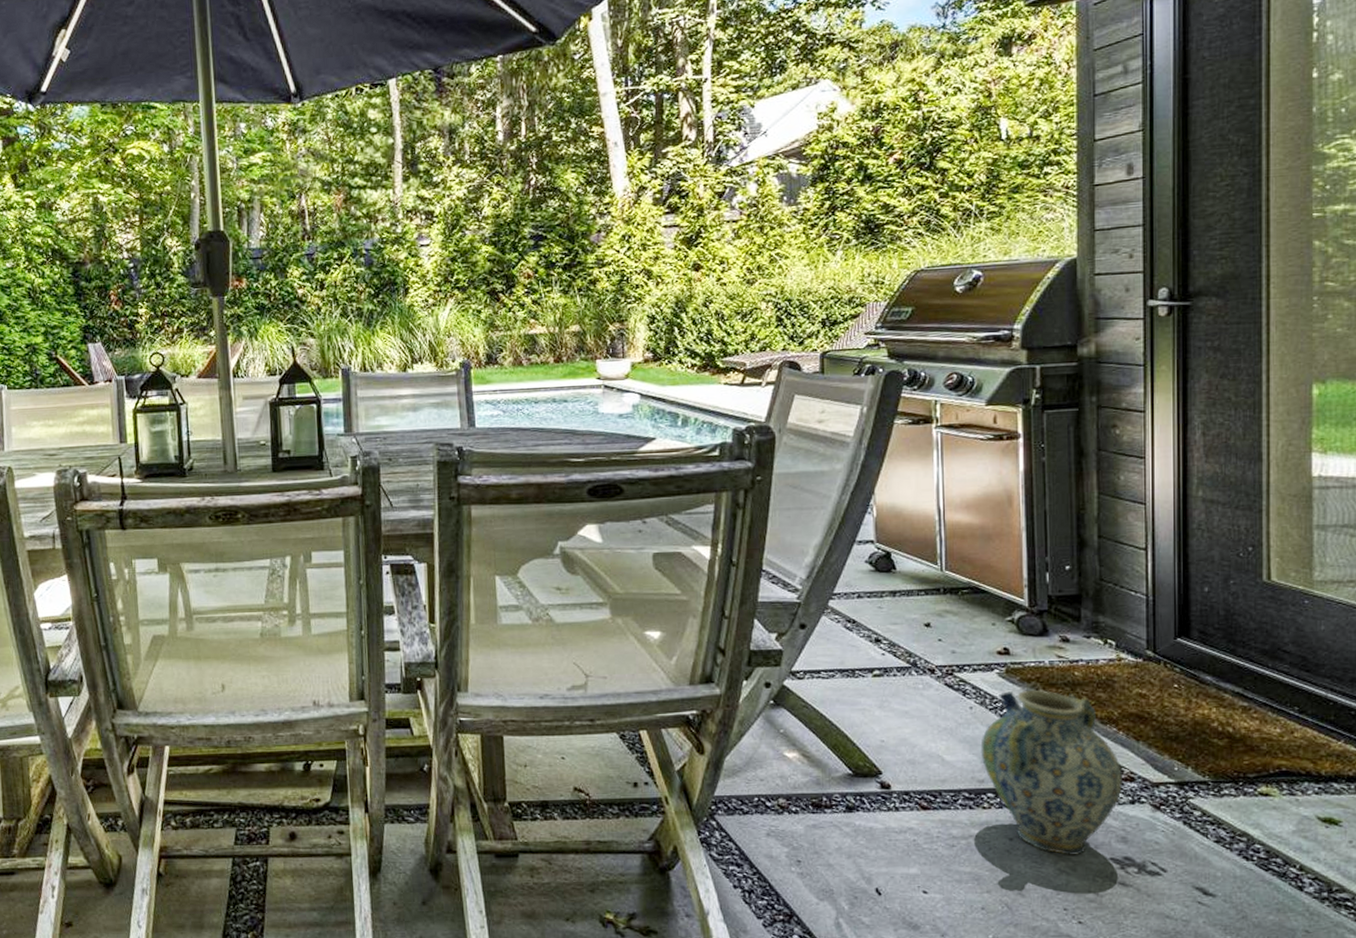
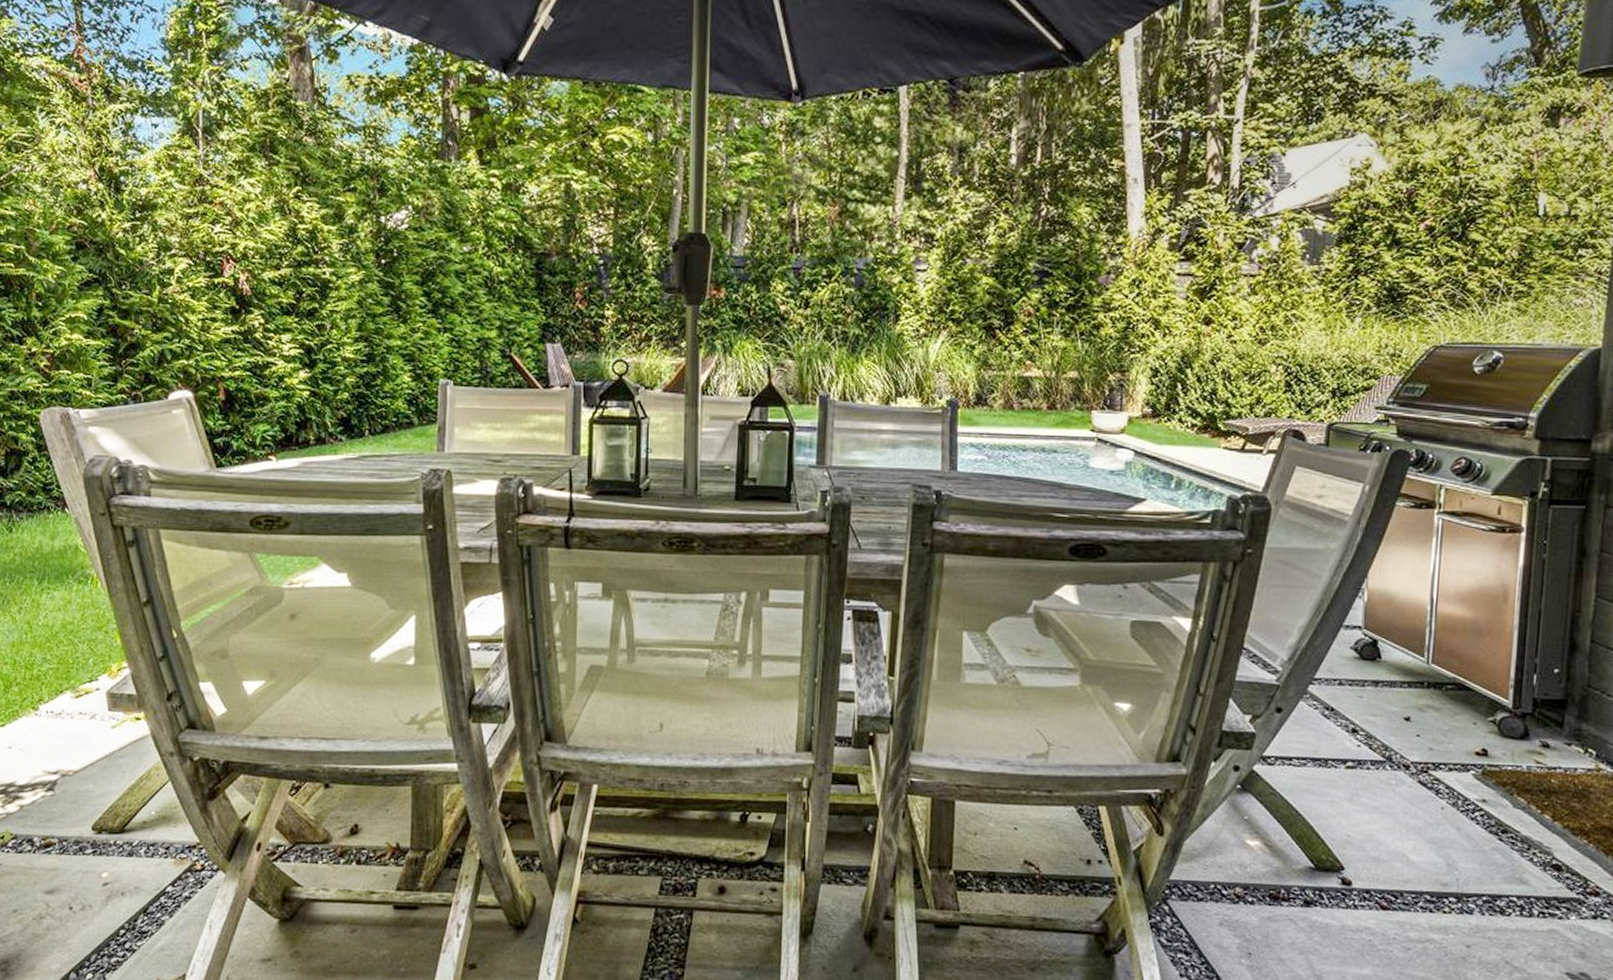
ceramic jug: present [980,689,1124,856] -> none [1447,794,1589,968]

